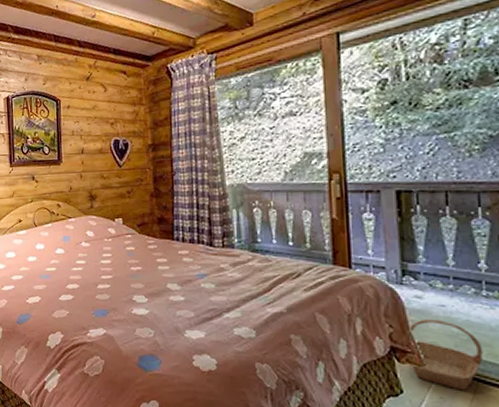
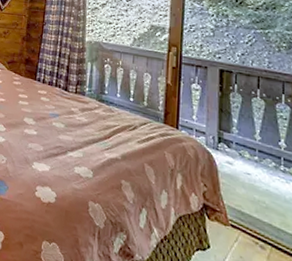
basket: present [407,318,483,391] -> none [218,183,278,254]

